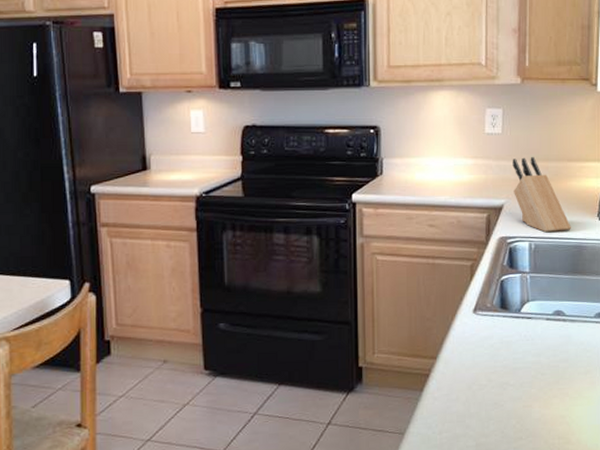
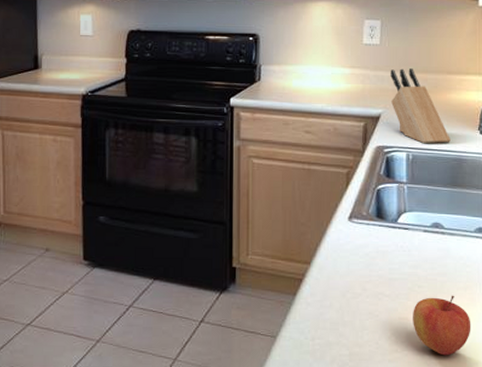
apple: none [536,380,592,440] -> present [413,295,471,356]

